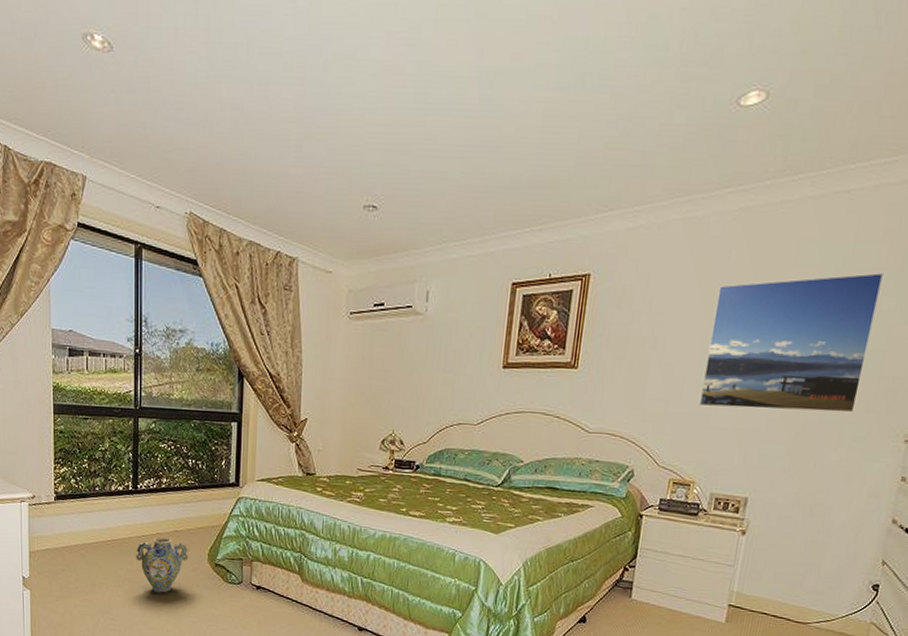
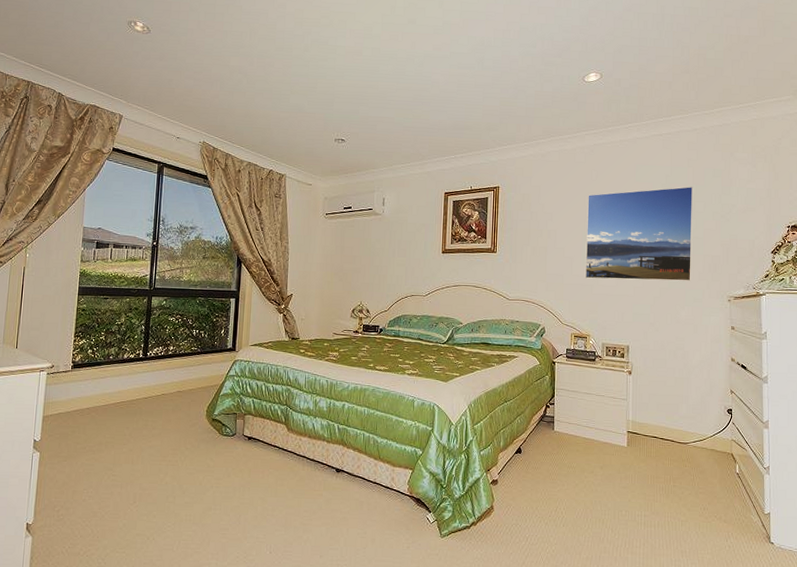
ceramic jug: present [136,537,189,593] -> none [142,397,189,448]

